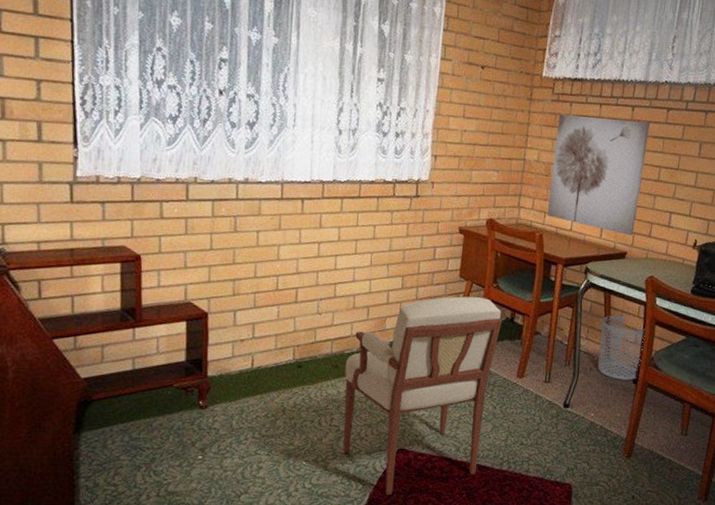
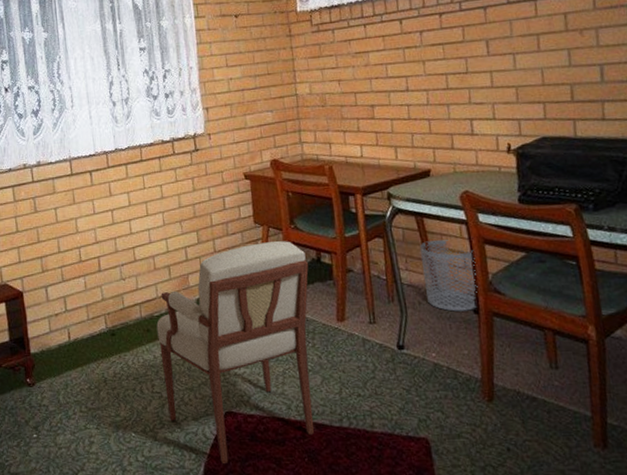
wall art: present [547,114,649,236] -> none [323,31,433,152]

